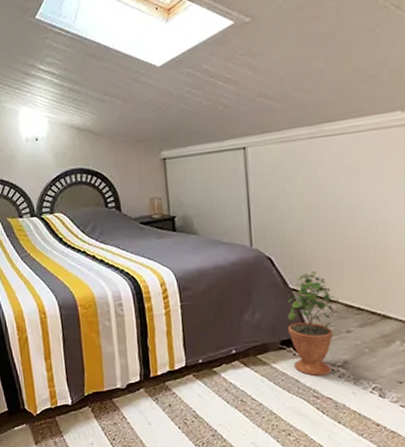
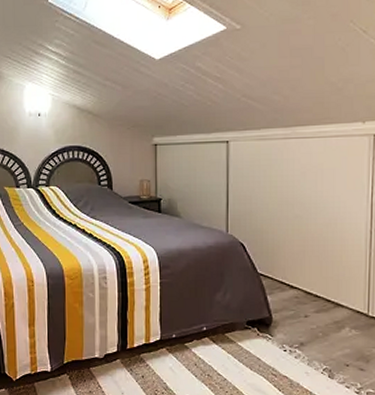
potted plant: present [287,271,341,376] -> none [253,259,301,355]

